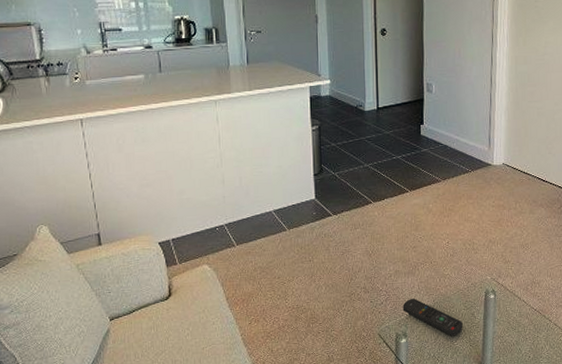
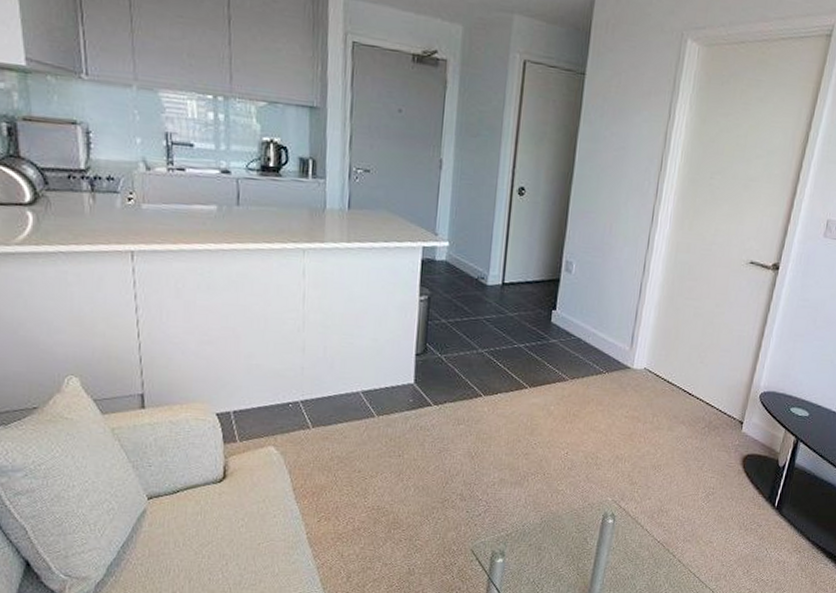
remote control: present [403,298,463,337] -> none [503,513,572,562]

